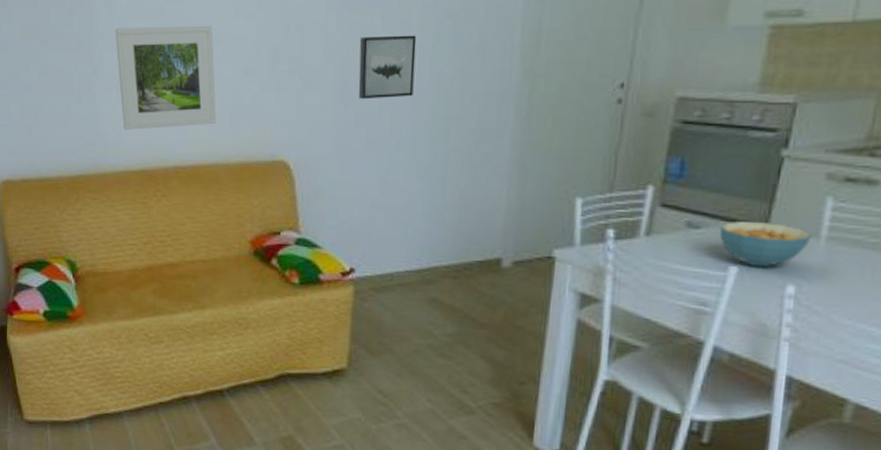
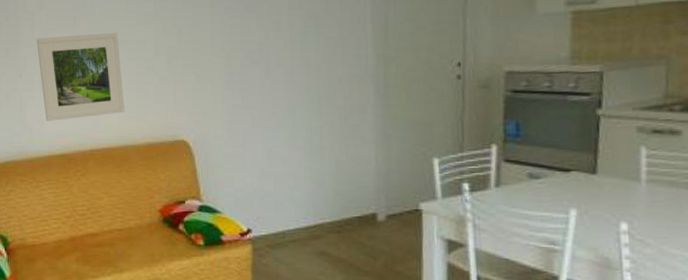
wall art: present [358,35,417,100] -> none [241,32,288,86]
cereal bowl: present [719,222,812,268] -> none [556,171,634,209]

